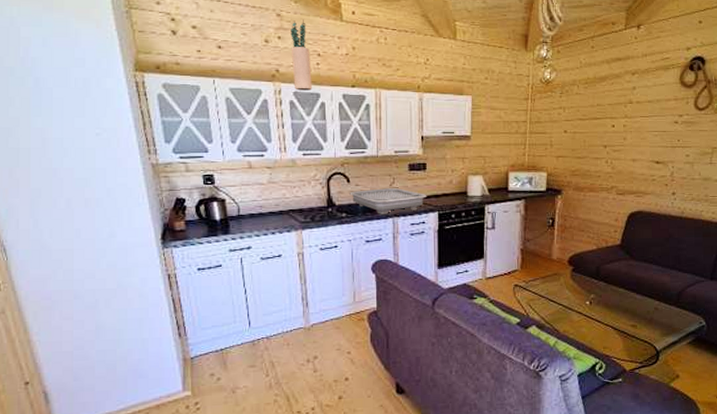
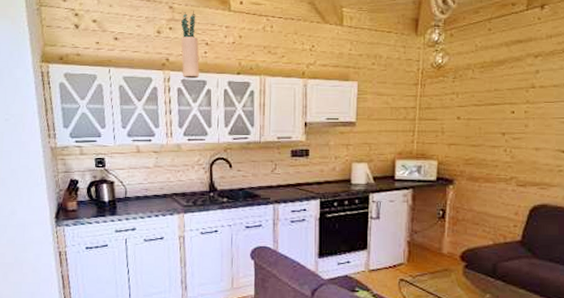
dish rack: present [350,188,427,214] -> none [231,174,309,200]

